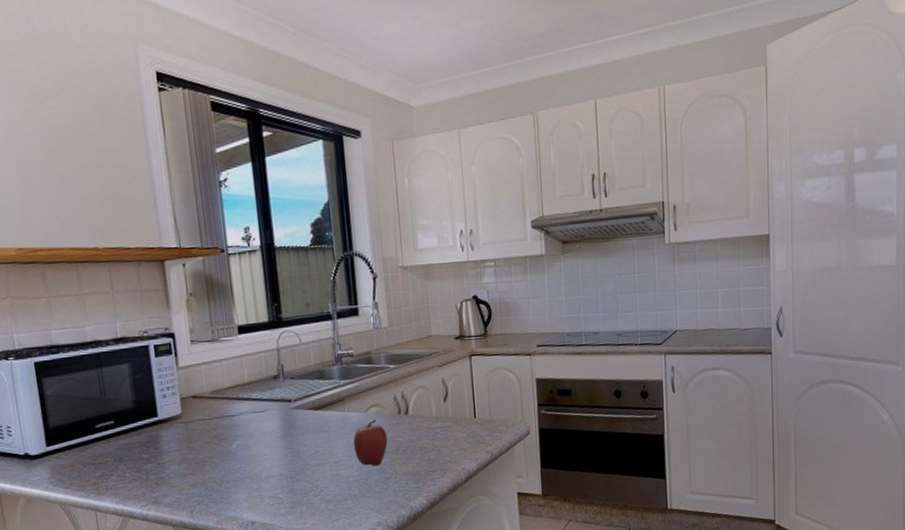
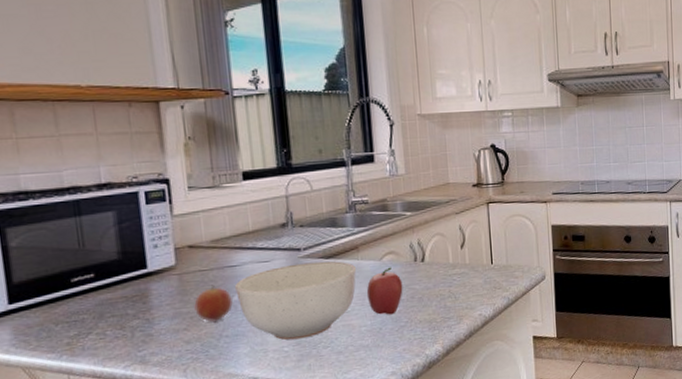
fruit: none [198,433,233,469] -> present [194,284,234,323]
bowl: none [232,412,344,488] -> present [234,261,357,340]

